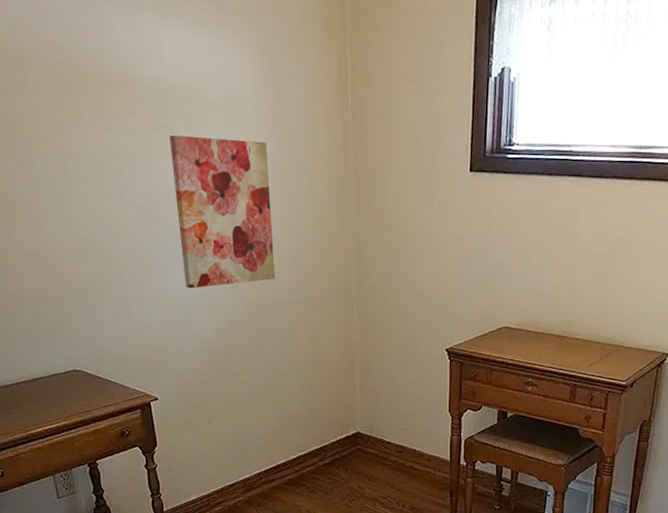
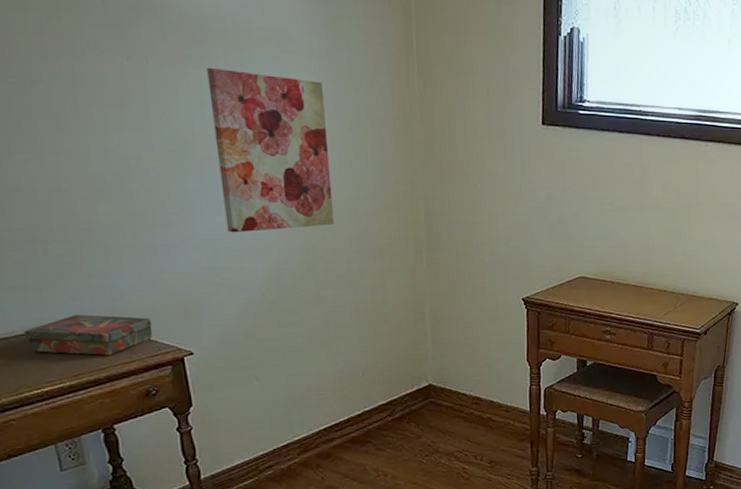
book: none [30,363,127,399] -> present [24,314,153,355]

